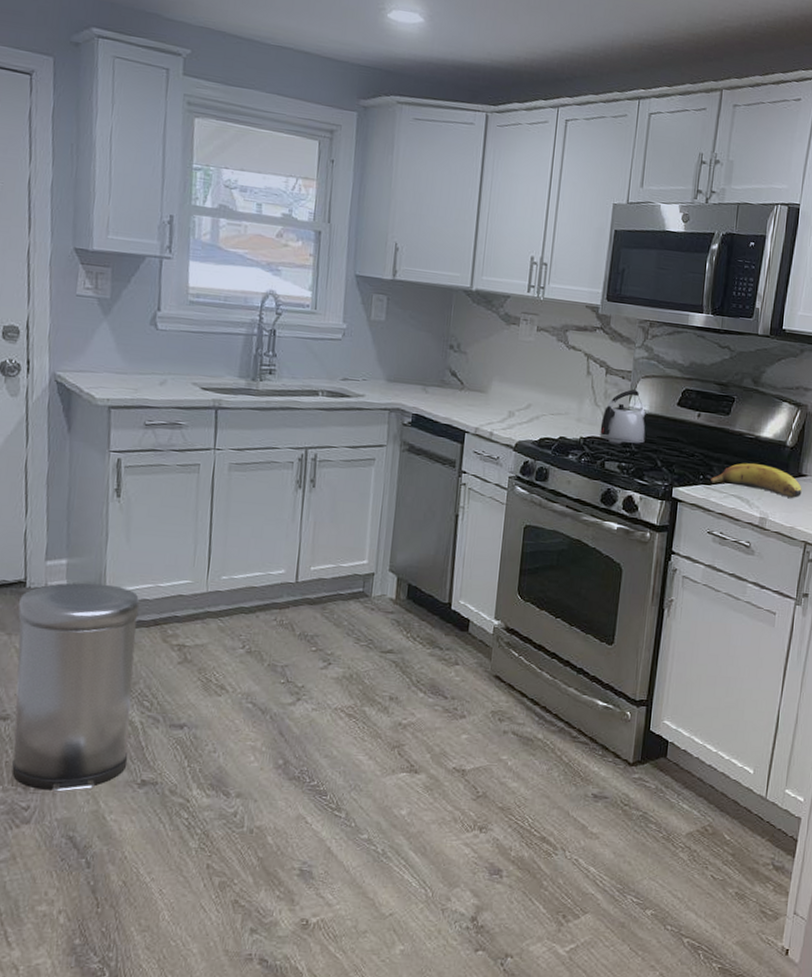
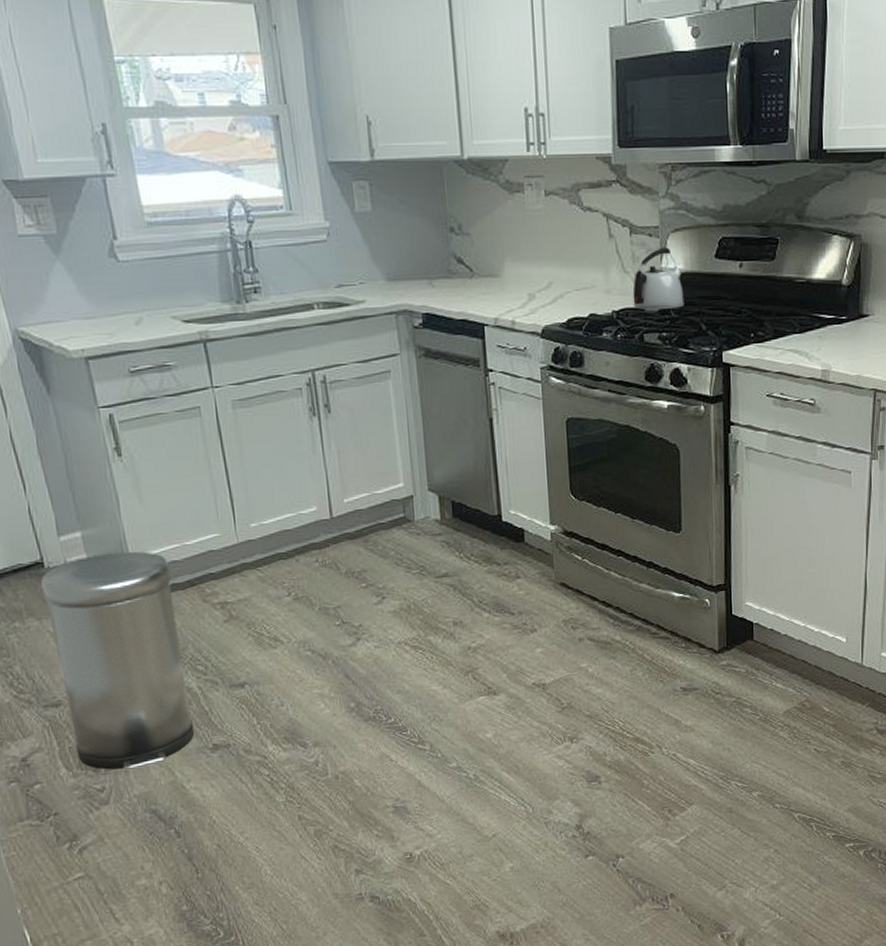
fruit: present [709,463,802,498] -> none [762,310,865,343]

